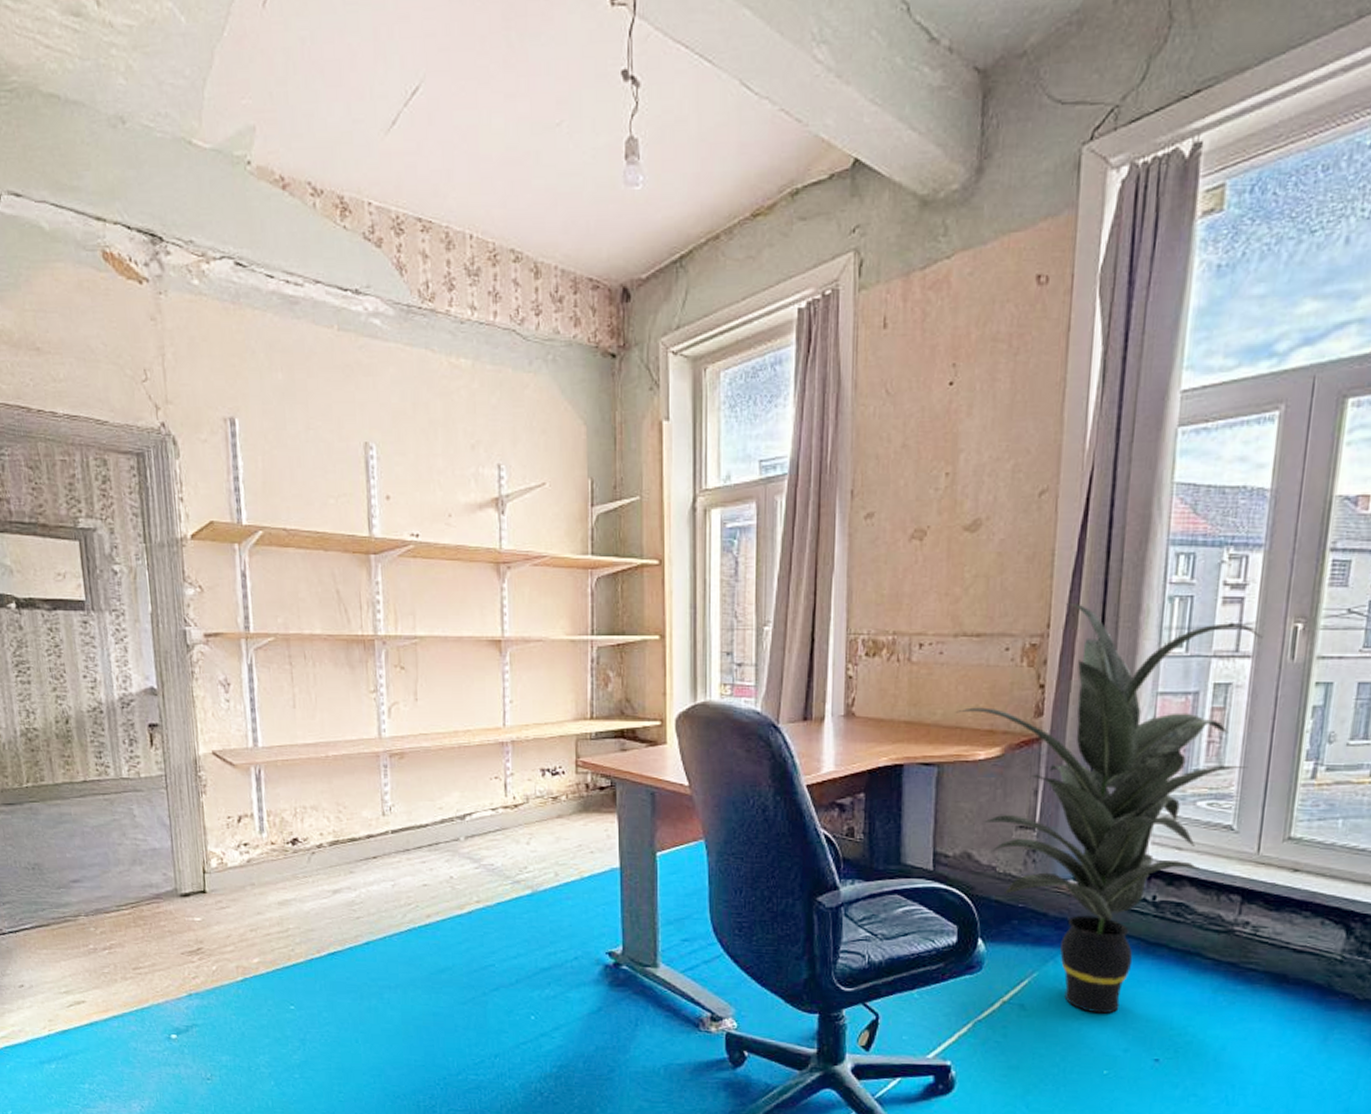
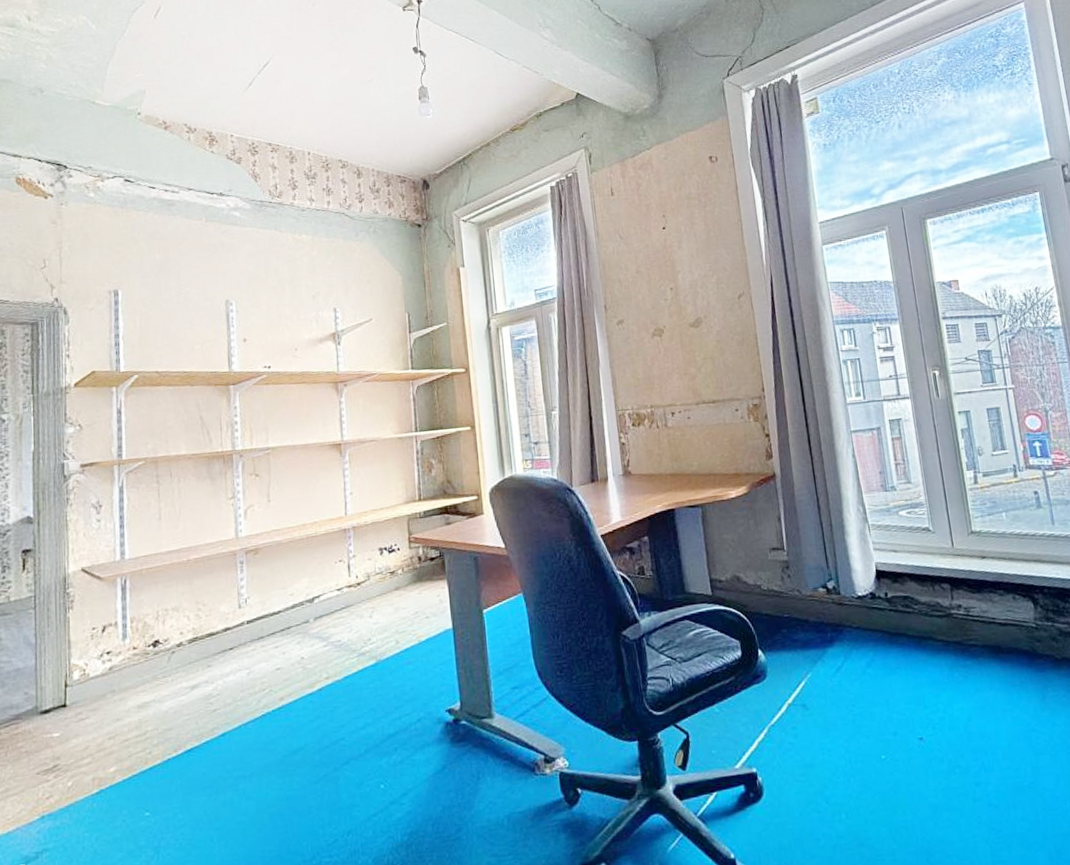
indoor plant: present [956,603,1263,1014] -> none [708,371,928,703]

